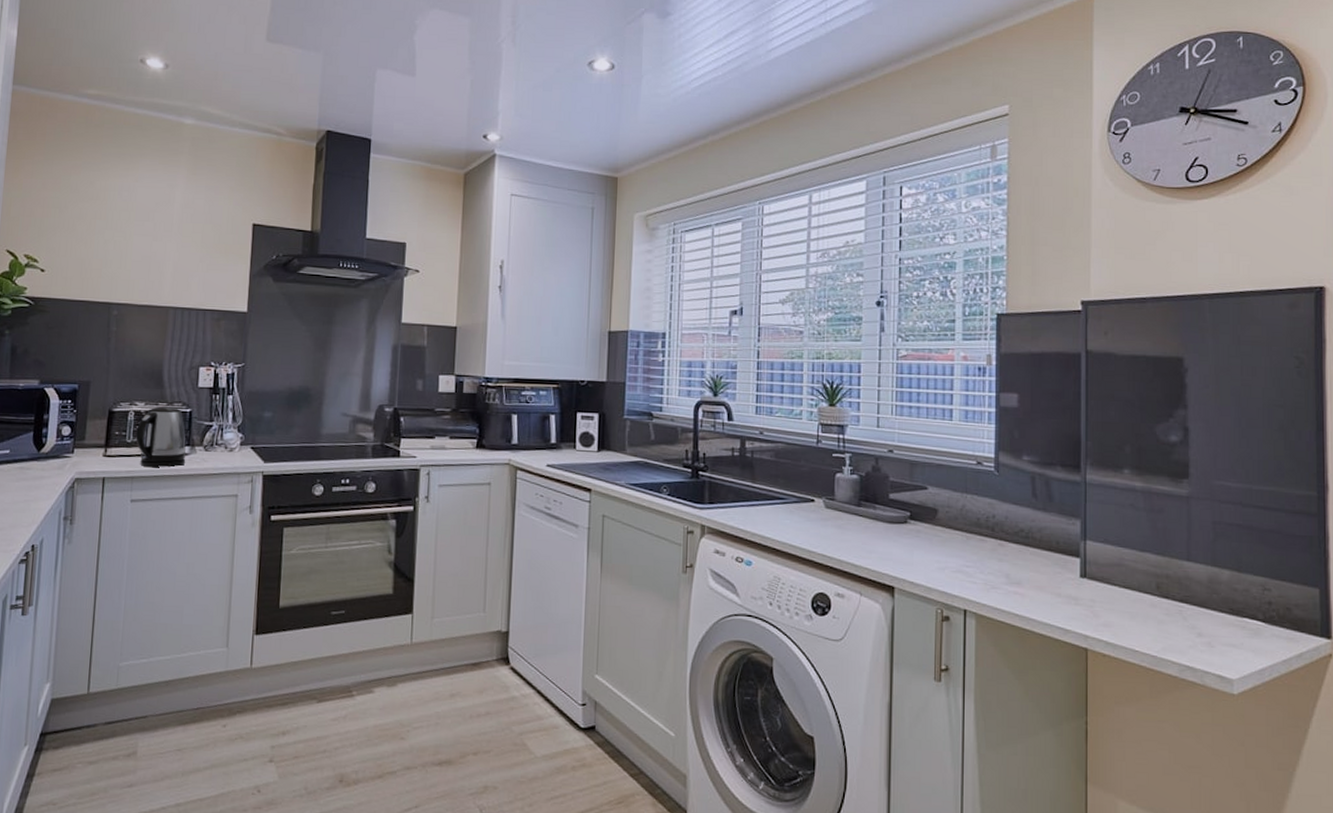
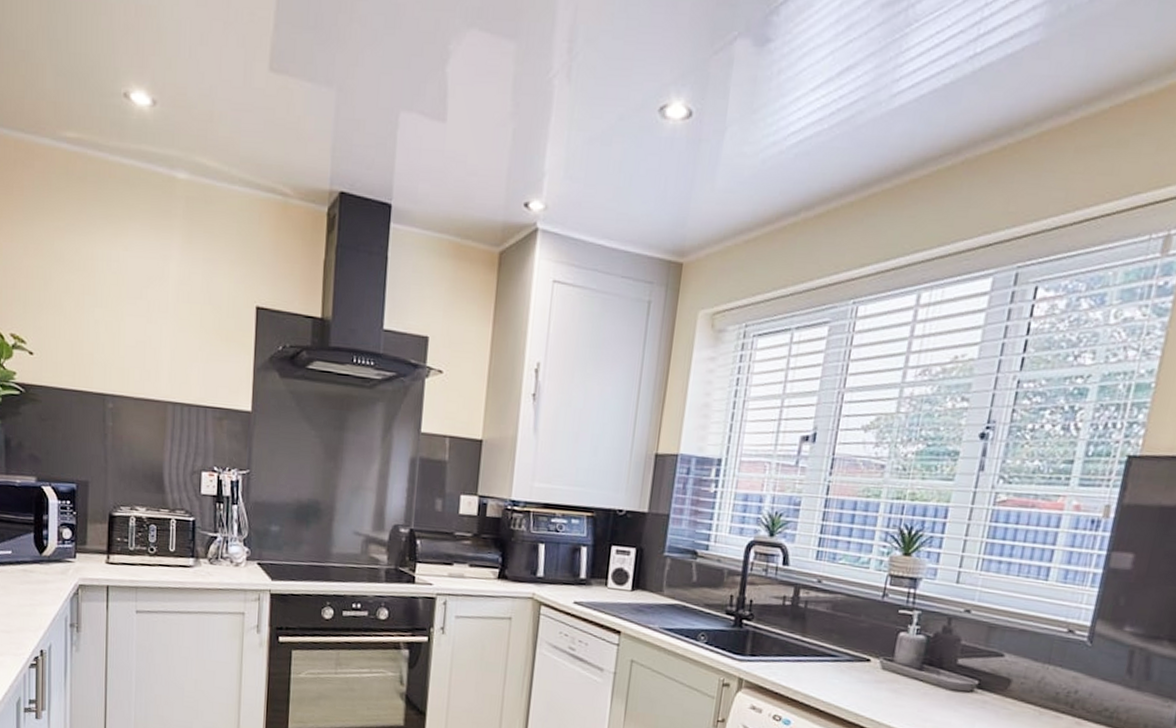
kettle: present [136,407,186,468] -> none [138,513,191,580]

